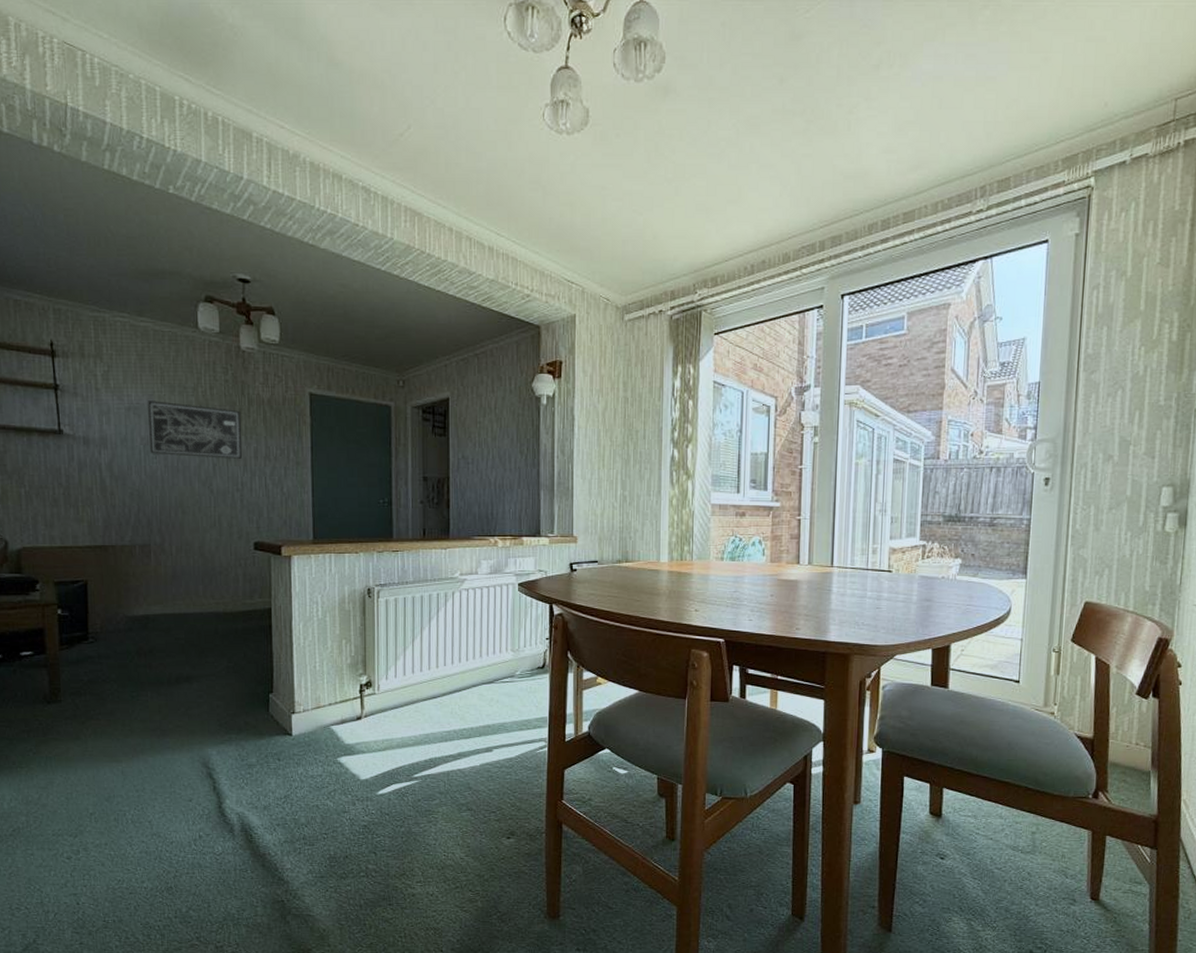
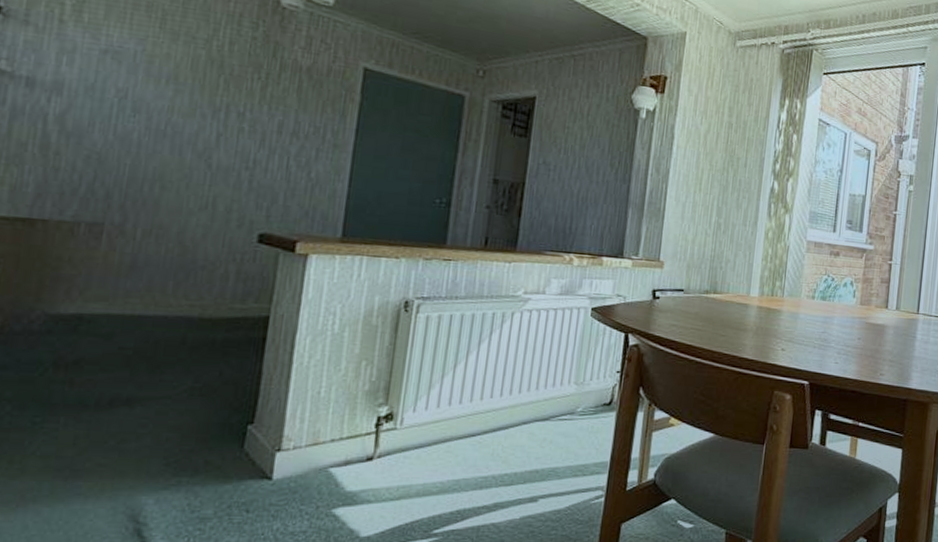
wall art: present [148,401,243,460] -> none [127,45,268,133]

